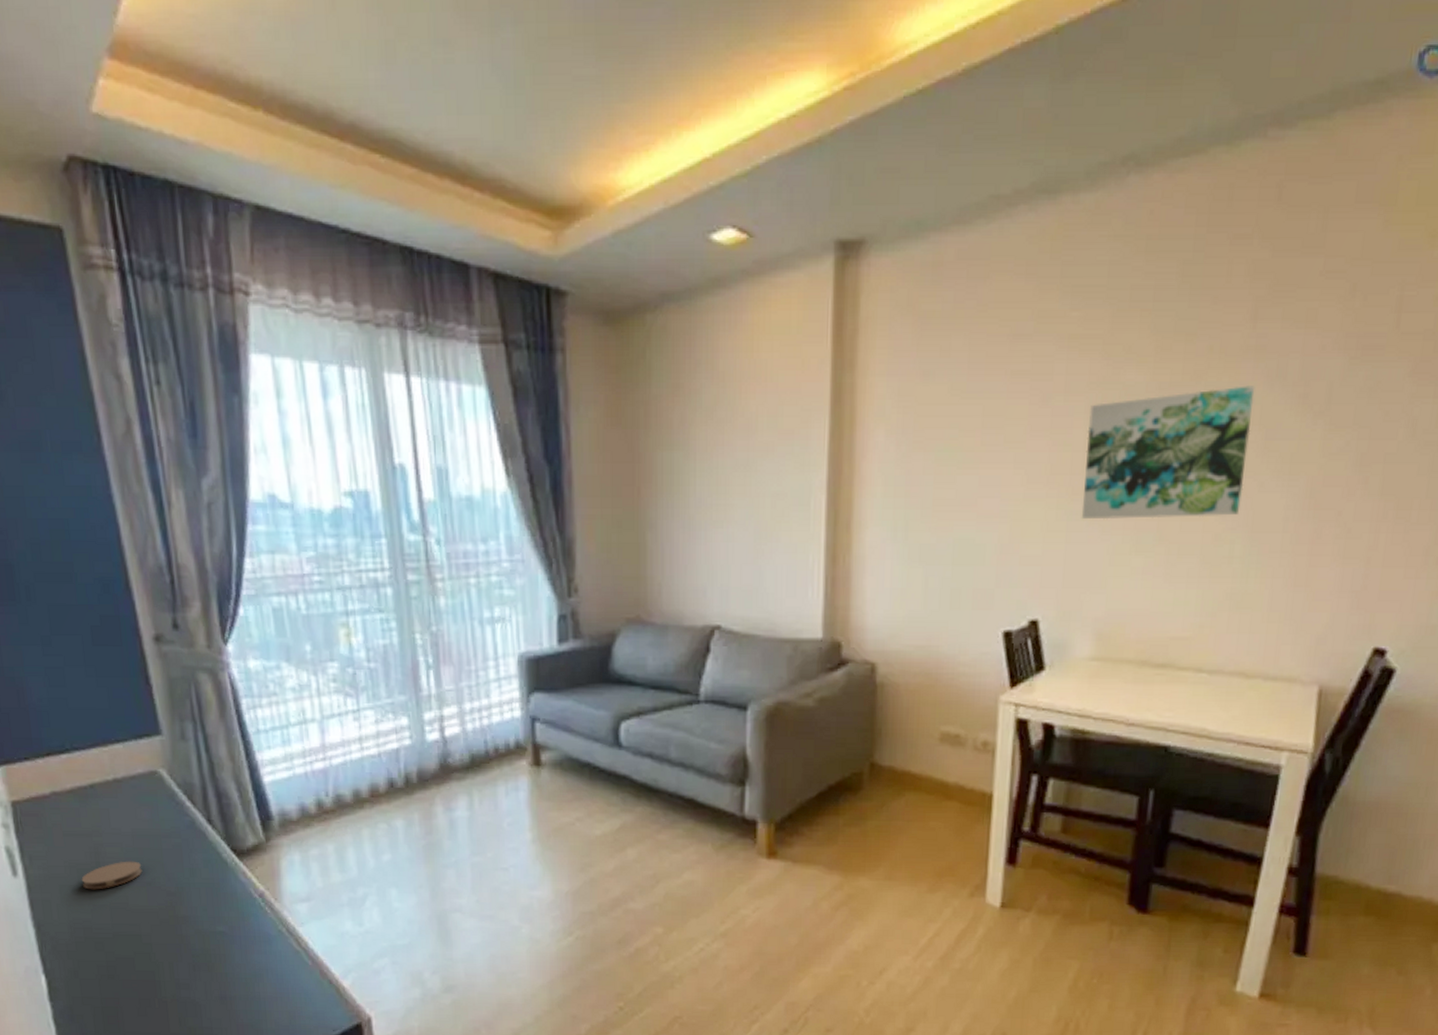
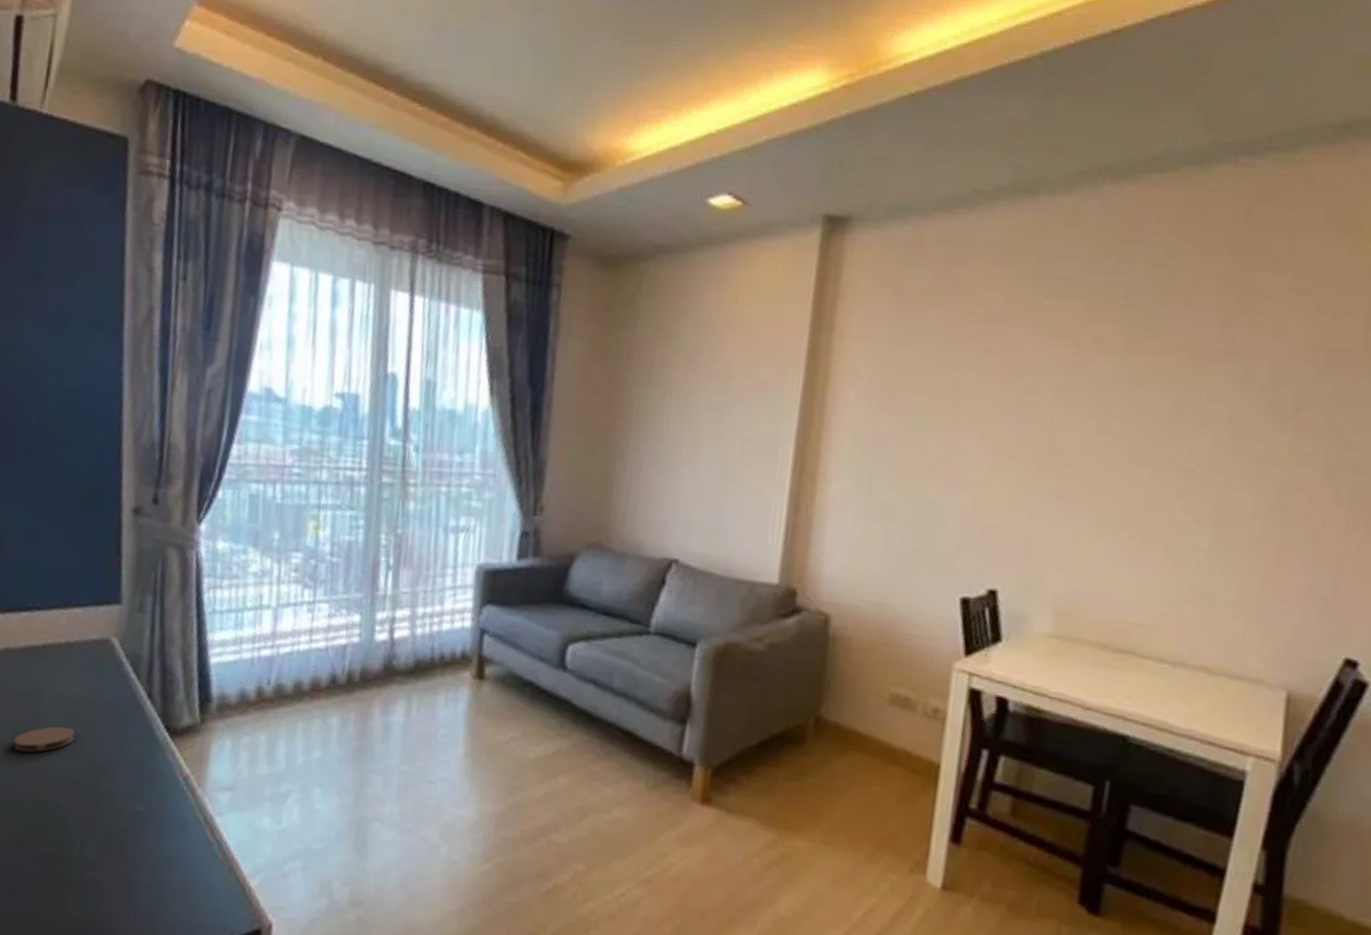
wall art: present [1081,386,1255,520] -> none [1045,385,1223,509]

